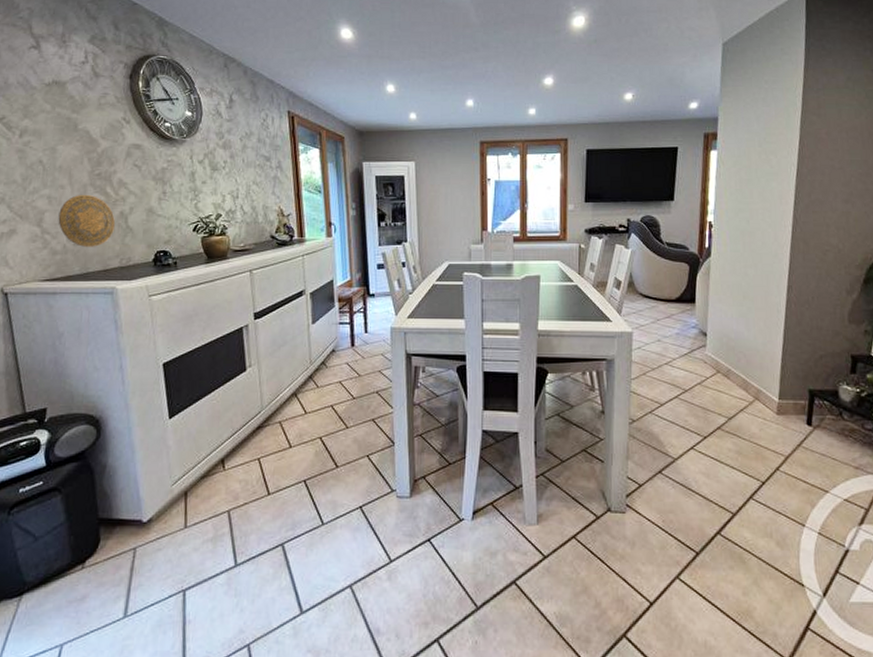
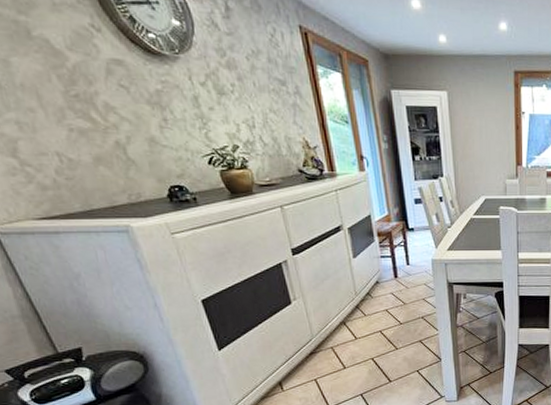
decorative plate: present [58,194,115,247] -> none [36,119,113,181]

